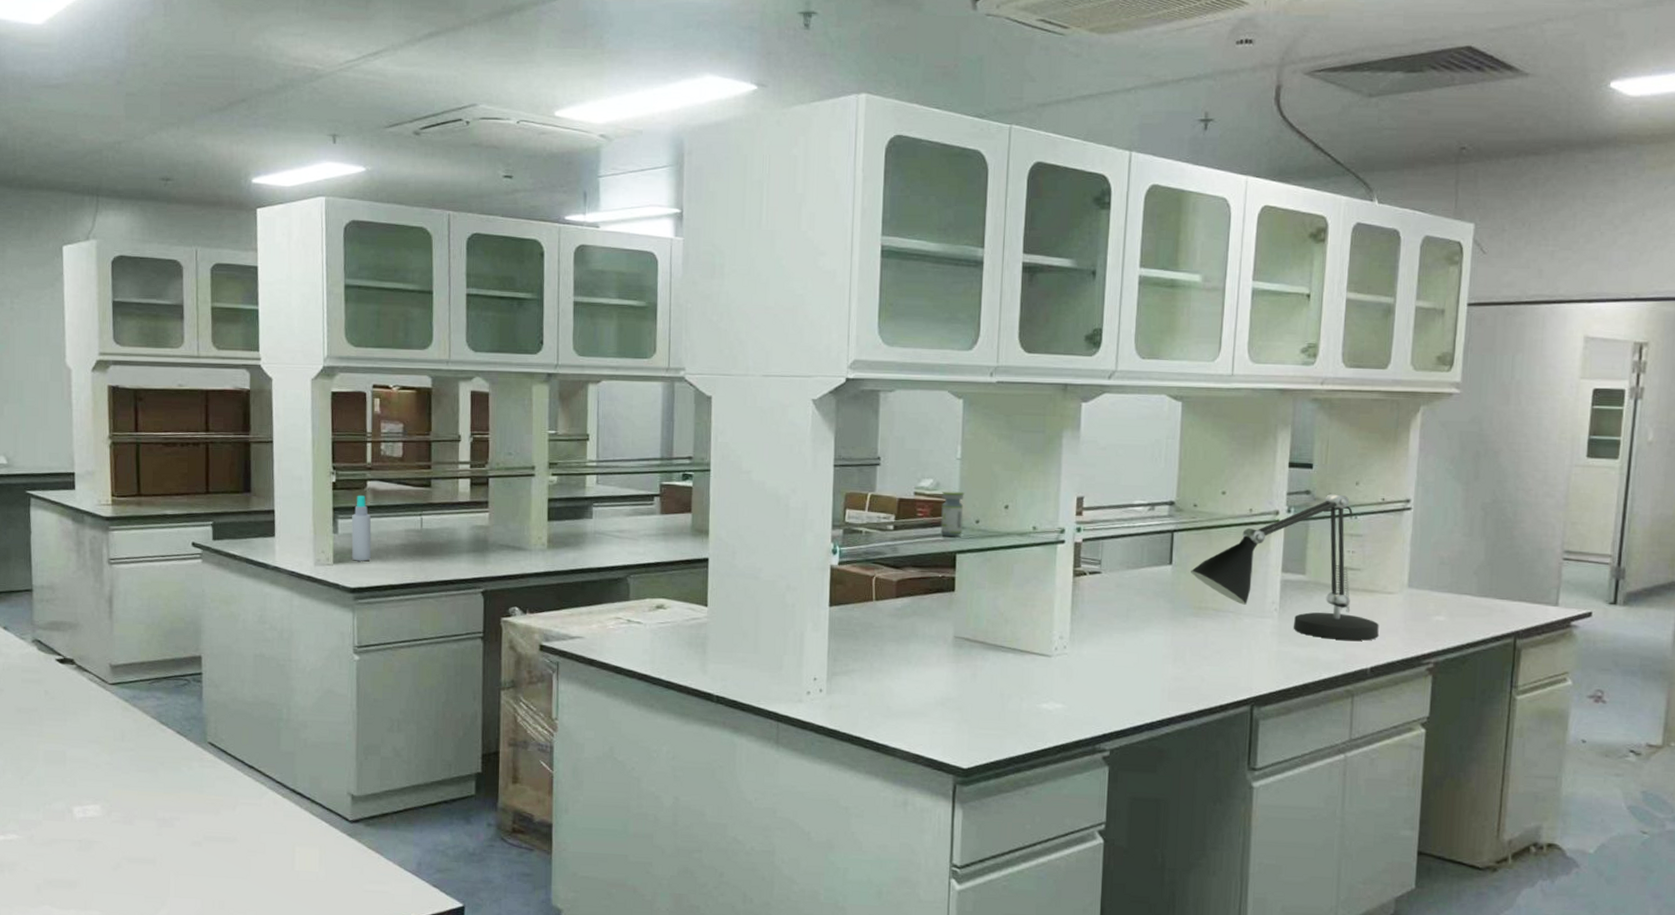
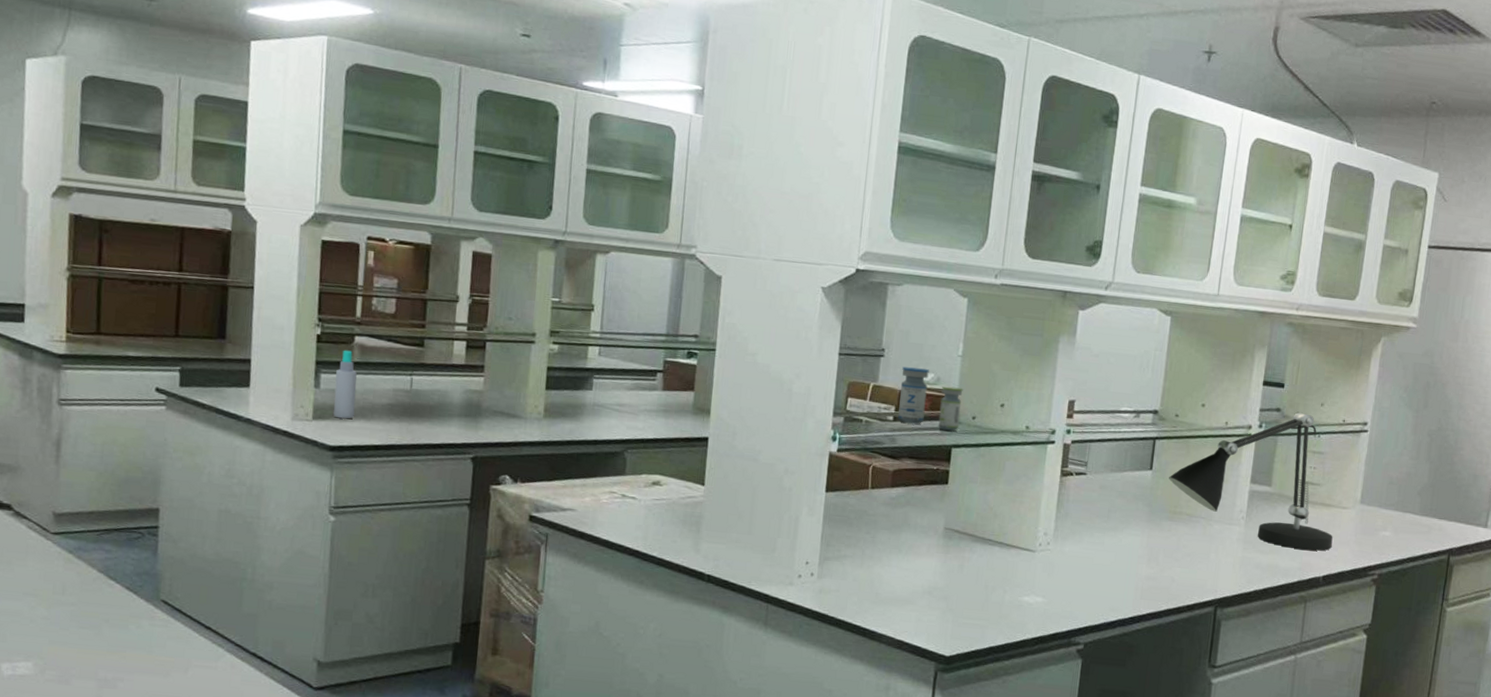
medicine bottle: none [898,474,928,532] -> present [898,366,929,424]

